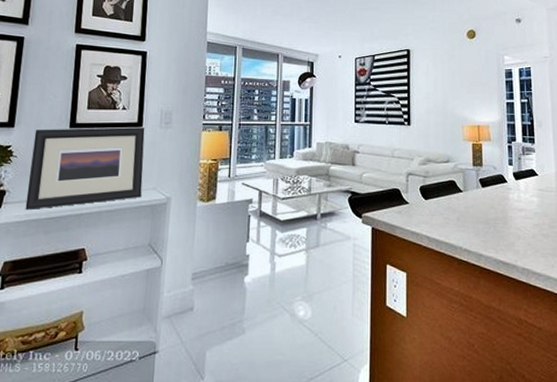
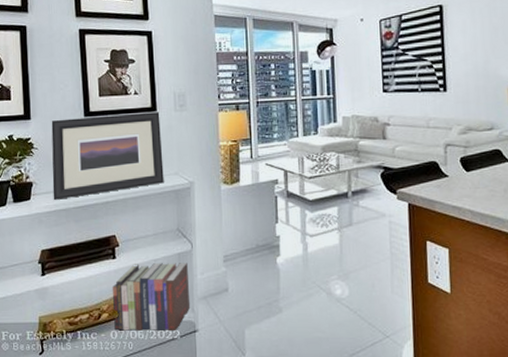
books: none [70,279,155,351] -> present [112,263,191,331]

